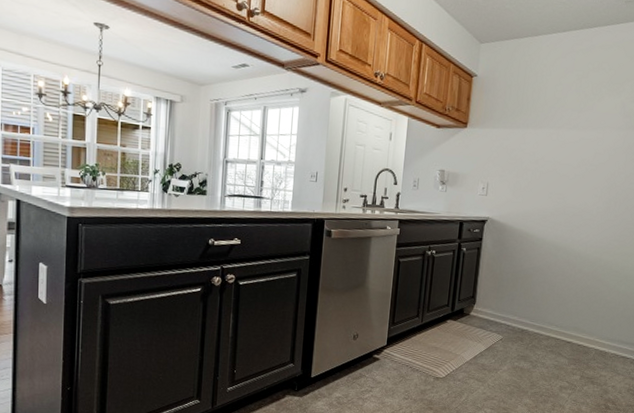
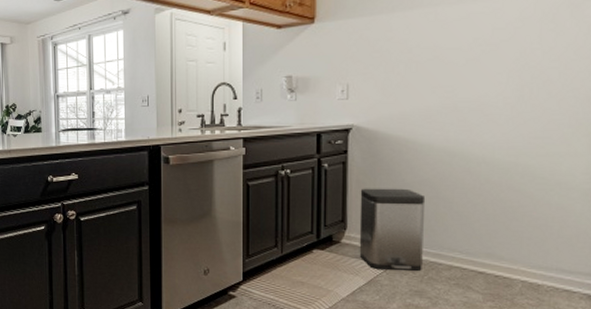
pedal bin: none [483,270,536,340] -> present [359,188,426,271]

